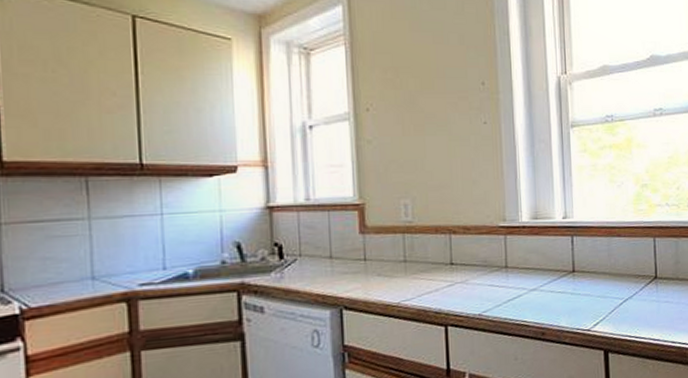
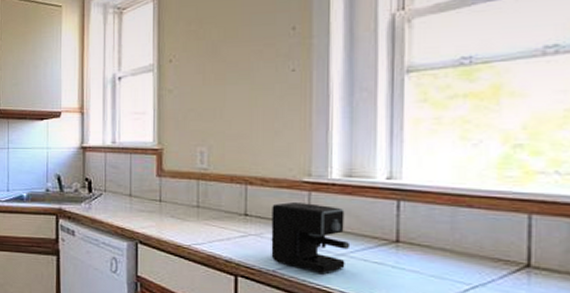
coffee maker: none [474,246,540,310] -> present [271,202,351,273]

